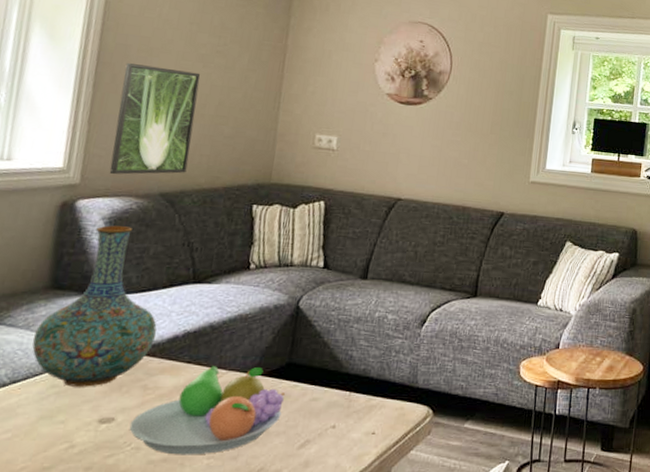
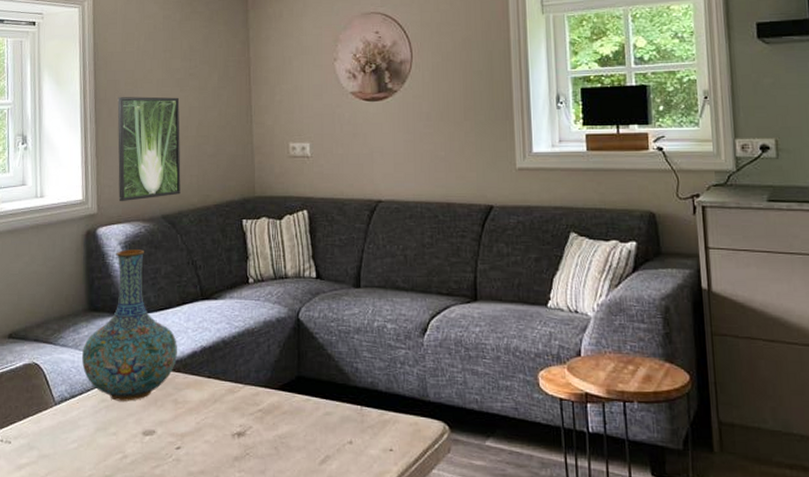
fruit bowl: present [129,366,285,455] -> none [168,380,299,468]

